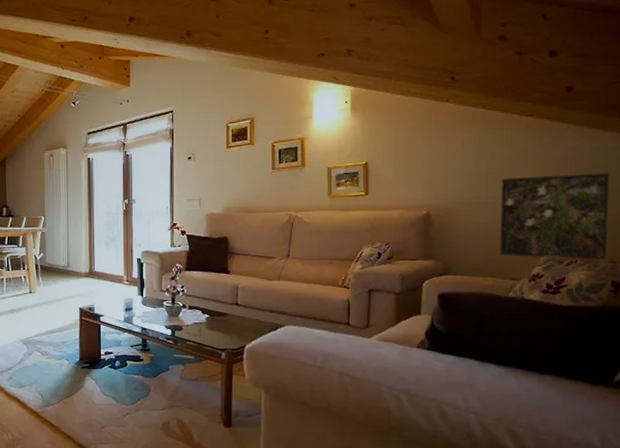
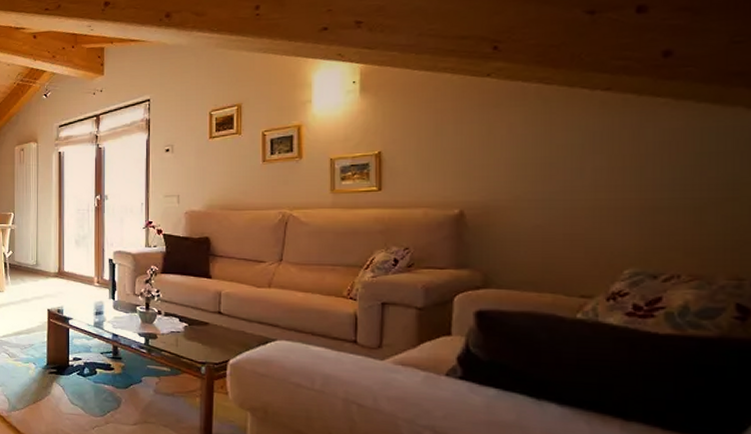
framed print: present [500,173,610,260] -> none [563,160,732,276]

